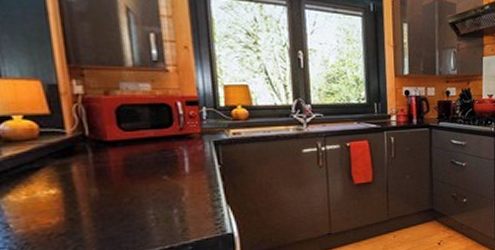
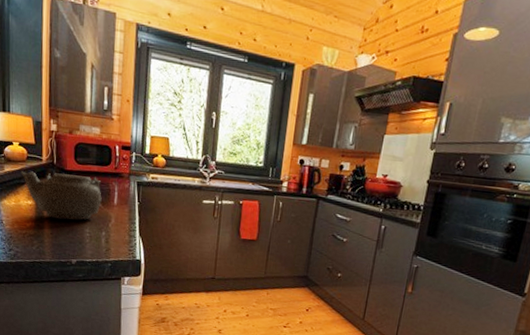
teapot: none [31,143,167,207] -> present [21,171,102,220]

